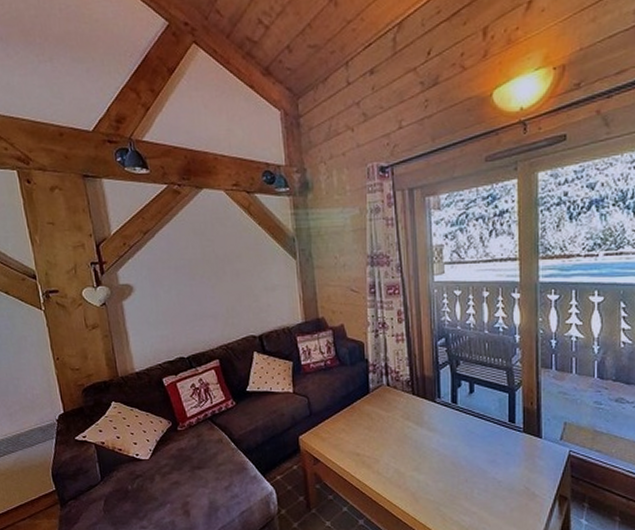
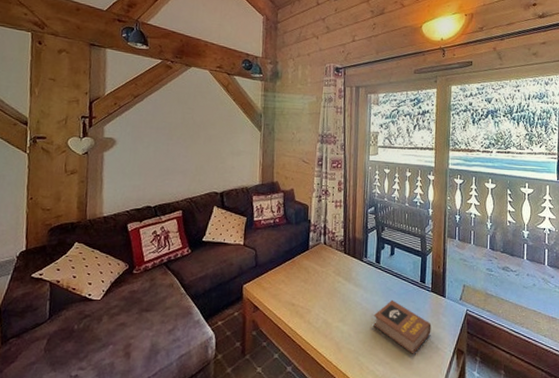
book: none [454,443,526,502] -> present [373,299,432,354]

